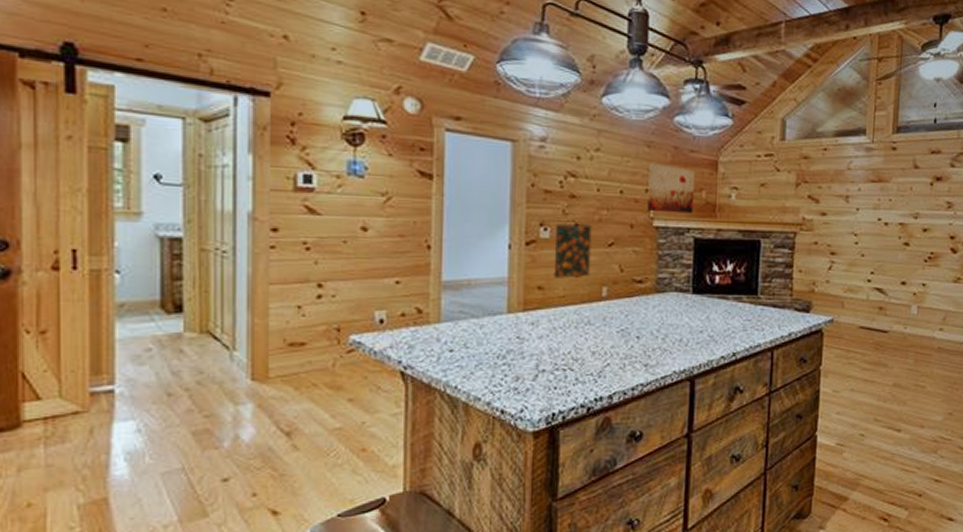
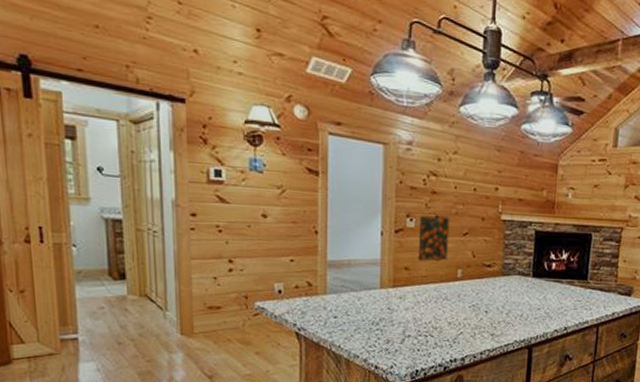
wall art: present [647,163,695,214] -> none [496,165,538,210]

